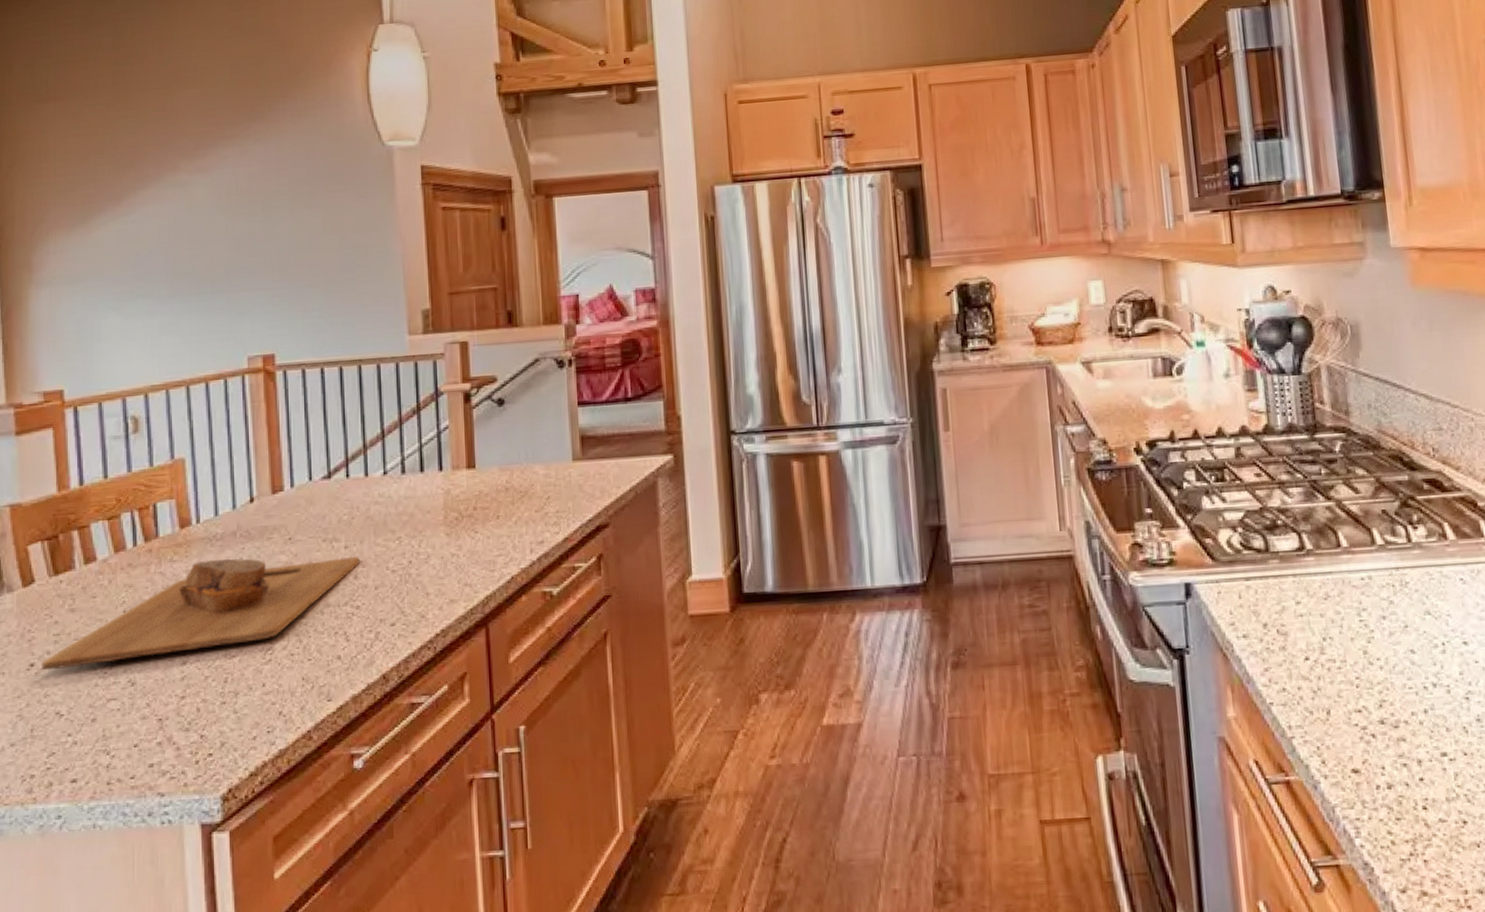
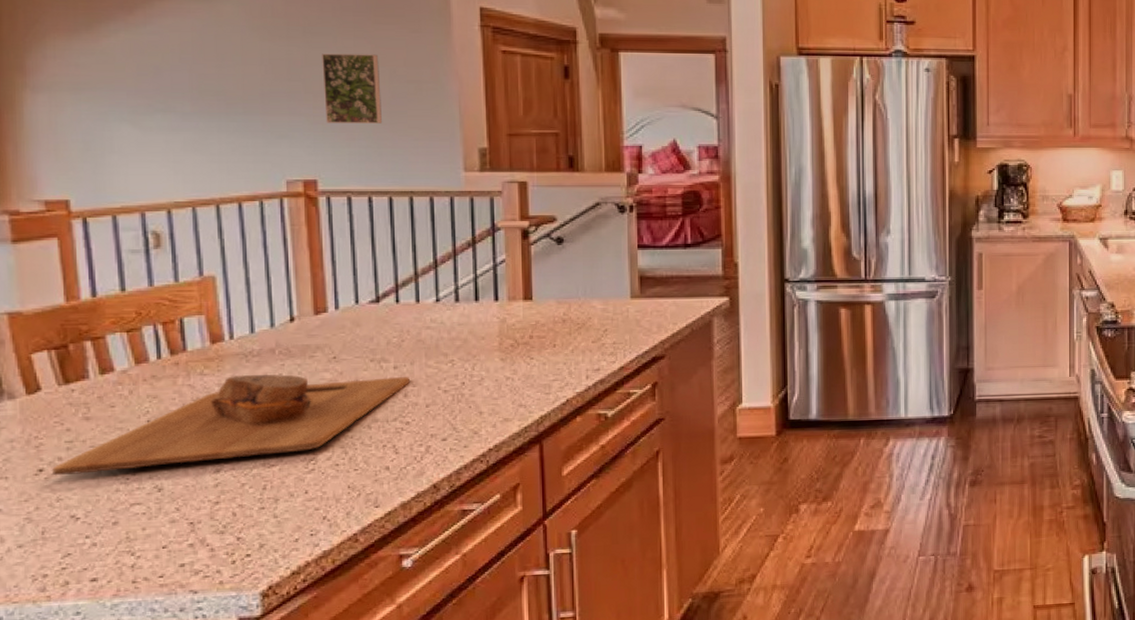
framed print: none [279,222,334,296] -> present [322,53,383,123]

